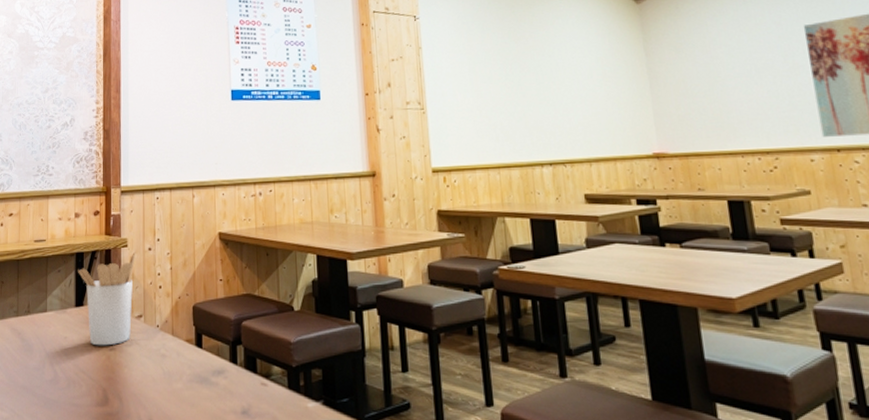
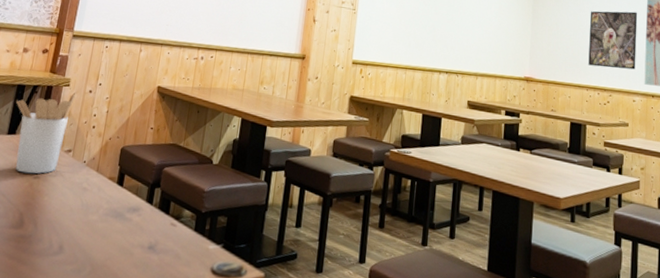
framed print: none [726,46,806,125] -> present [588,11,638,70]

